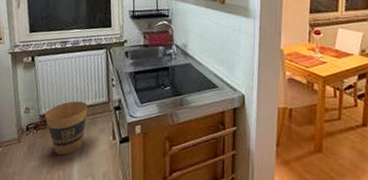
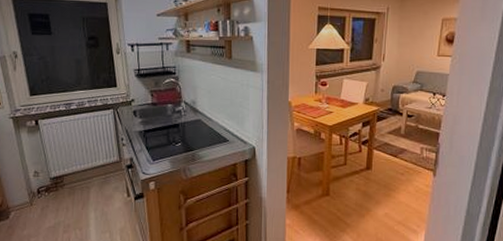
trash can: present [44,101,88,155] -> none [54,162,100,215]

